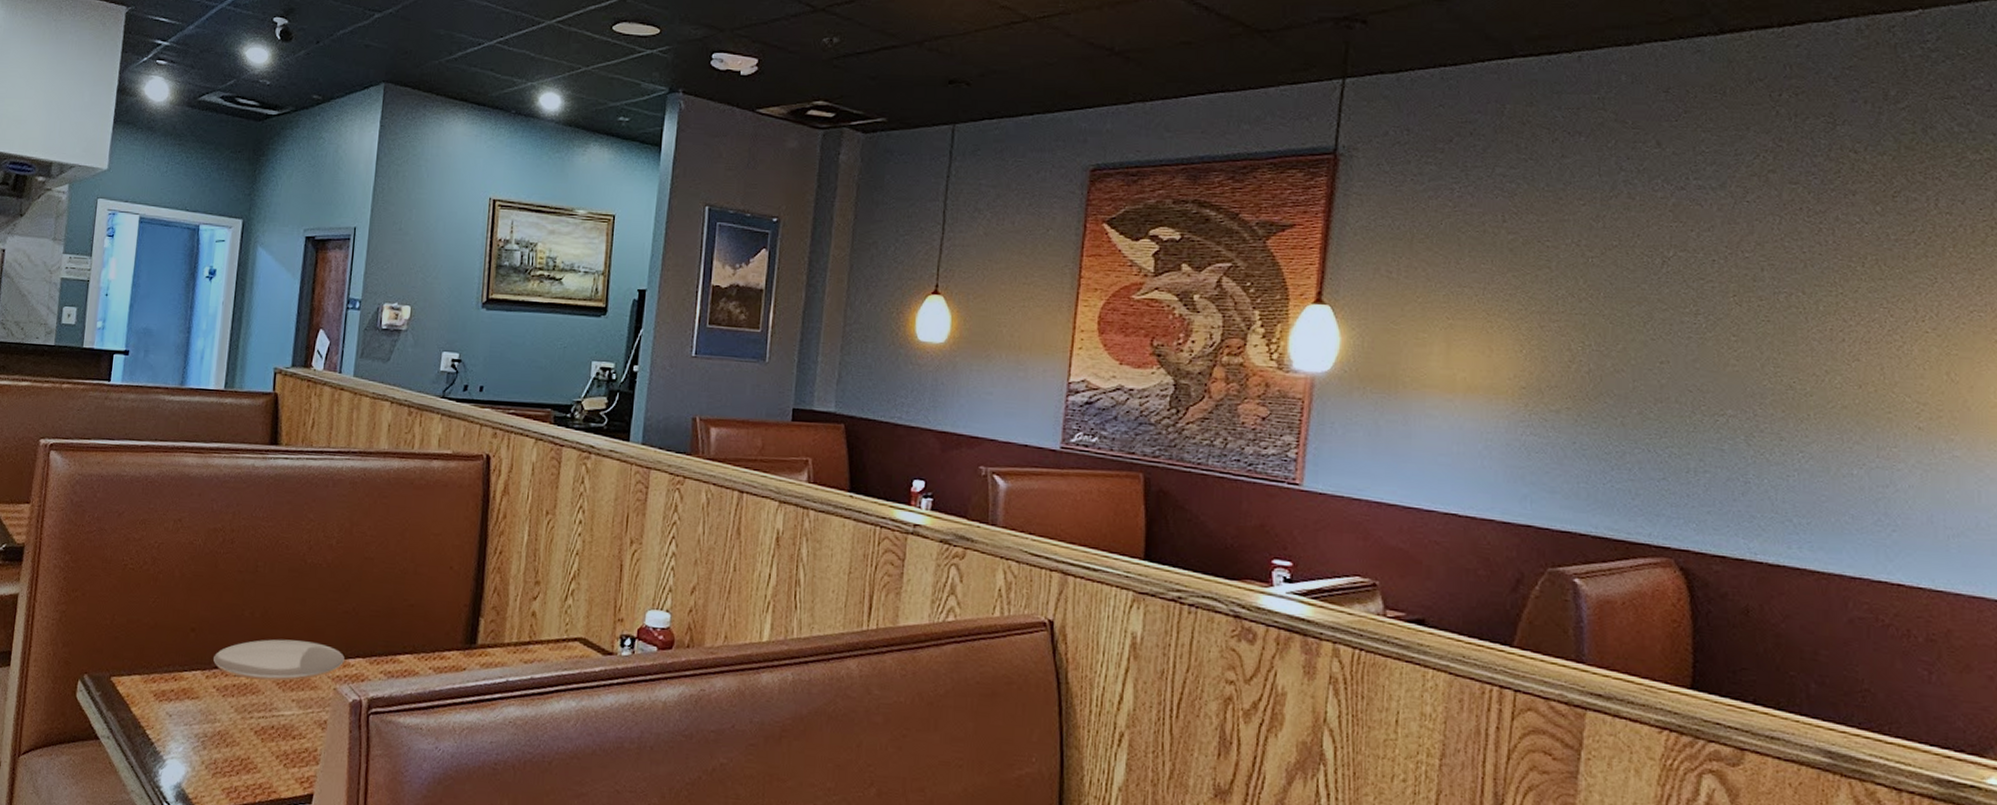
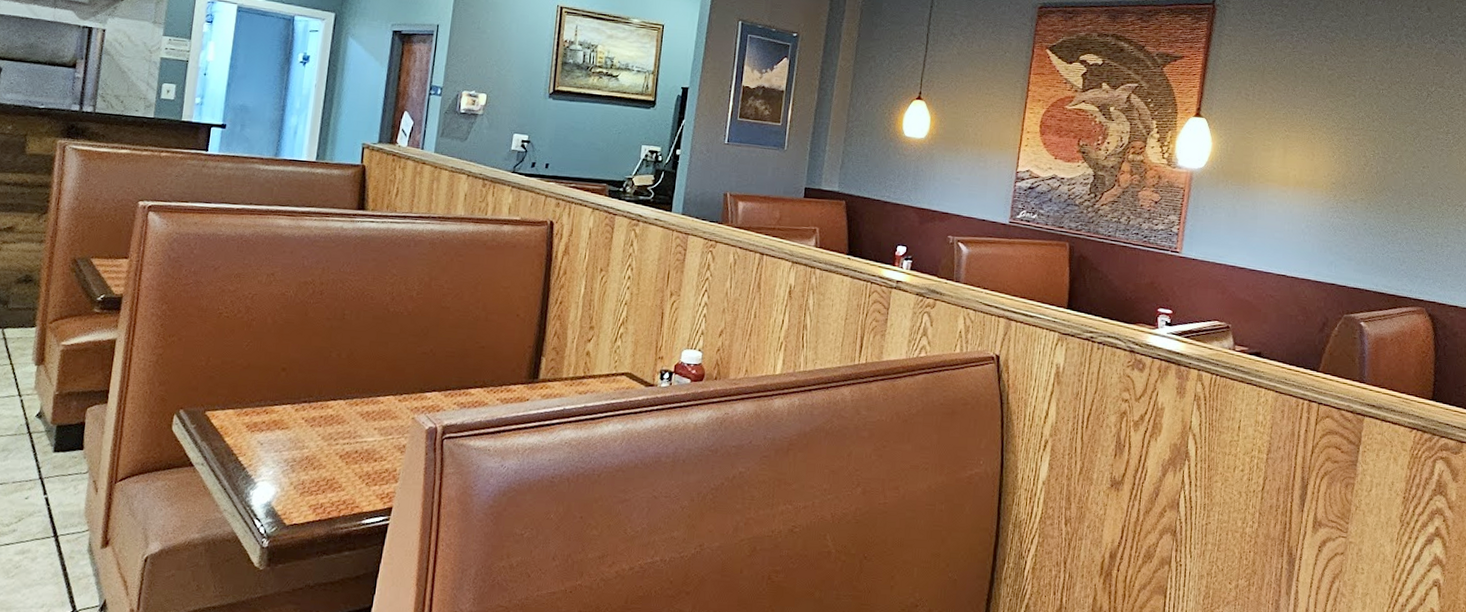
plate: present [213,639,346,681] -> none [302,376,423,413]

